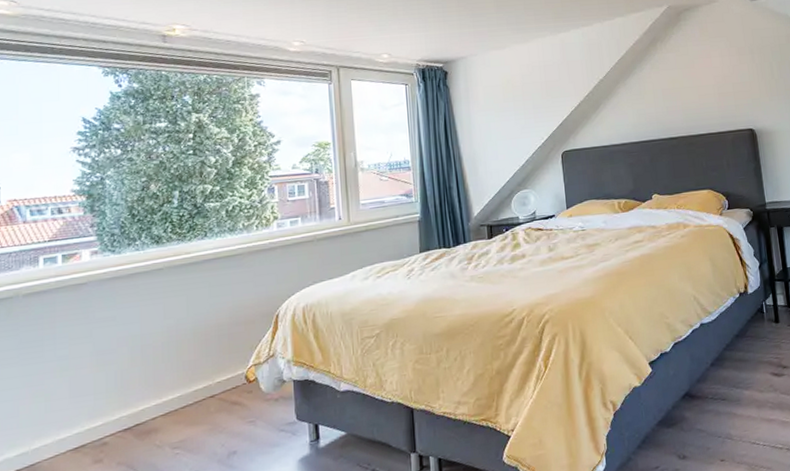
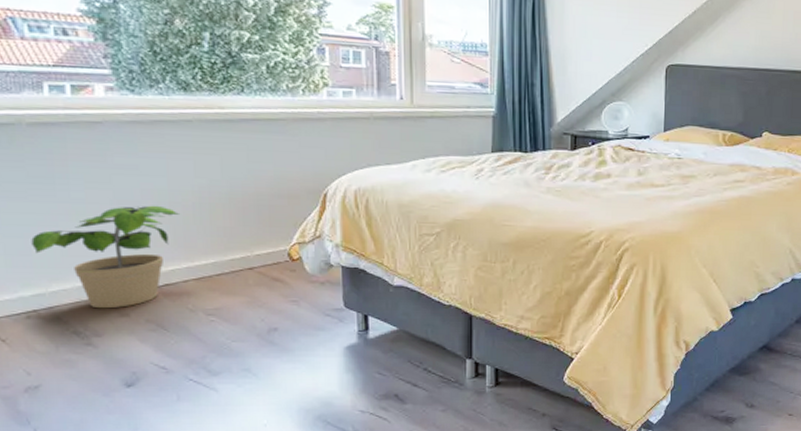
potted plant: none [19,350,150,459] -> present [31,205,179,309]

